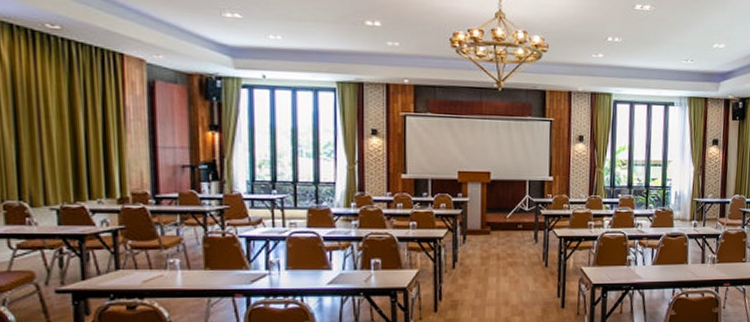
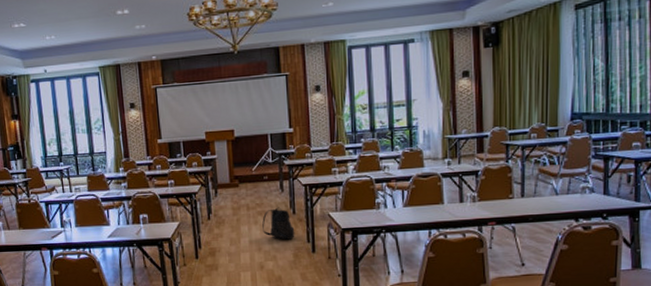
backpack: none [512,258,546,294] -> present [262,207,295,240]

